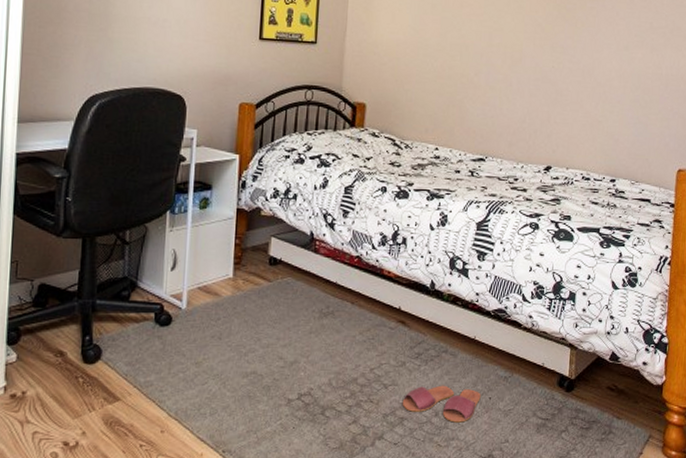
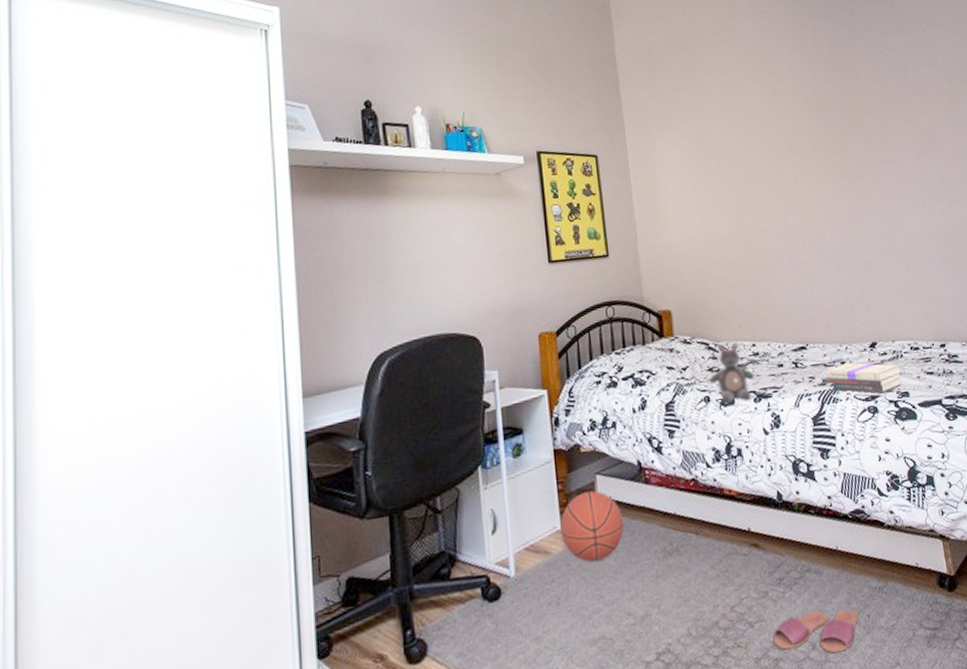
basketball: none [232,250,289,310] -> present [560,490,624,563]
stuffed animal: none [389,143,432,198] -> present [709,343,755,404]
books: none [492,180,569,213] -> present [821,362,901,394]

